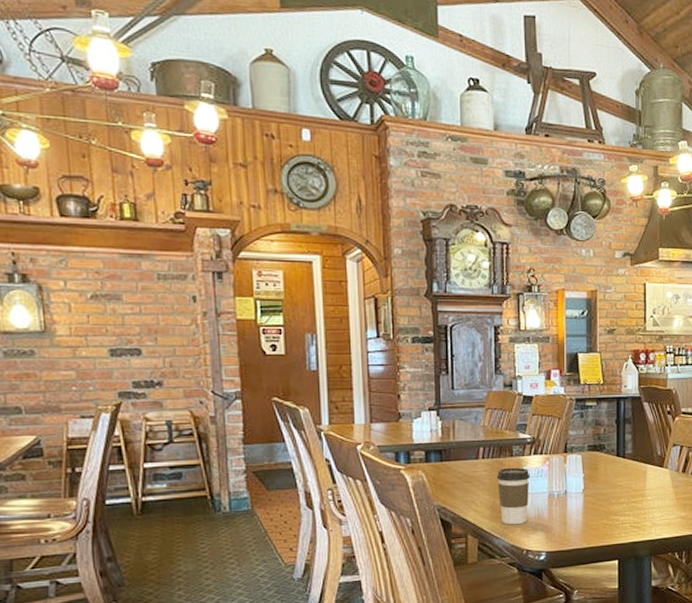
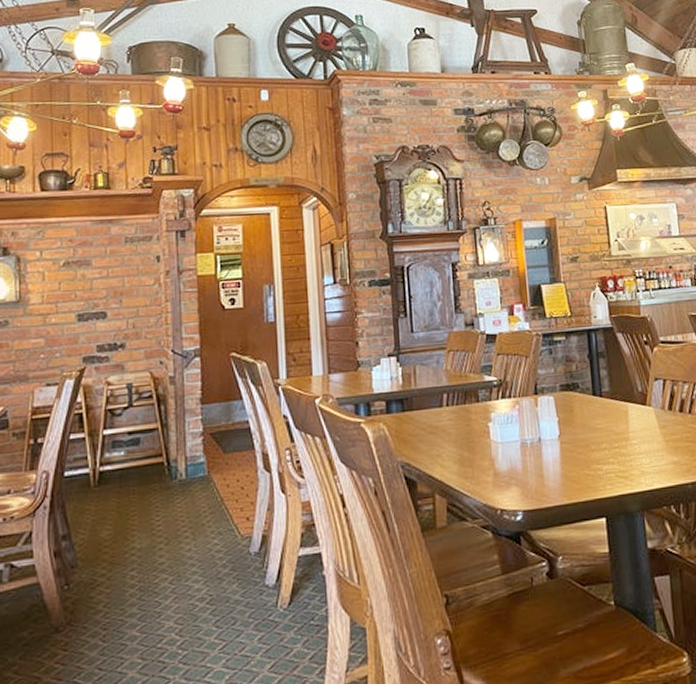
coffee cup: present [496,467,530,525] -> none [462,413,500,481]

